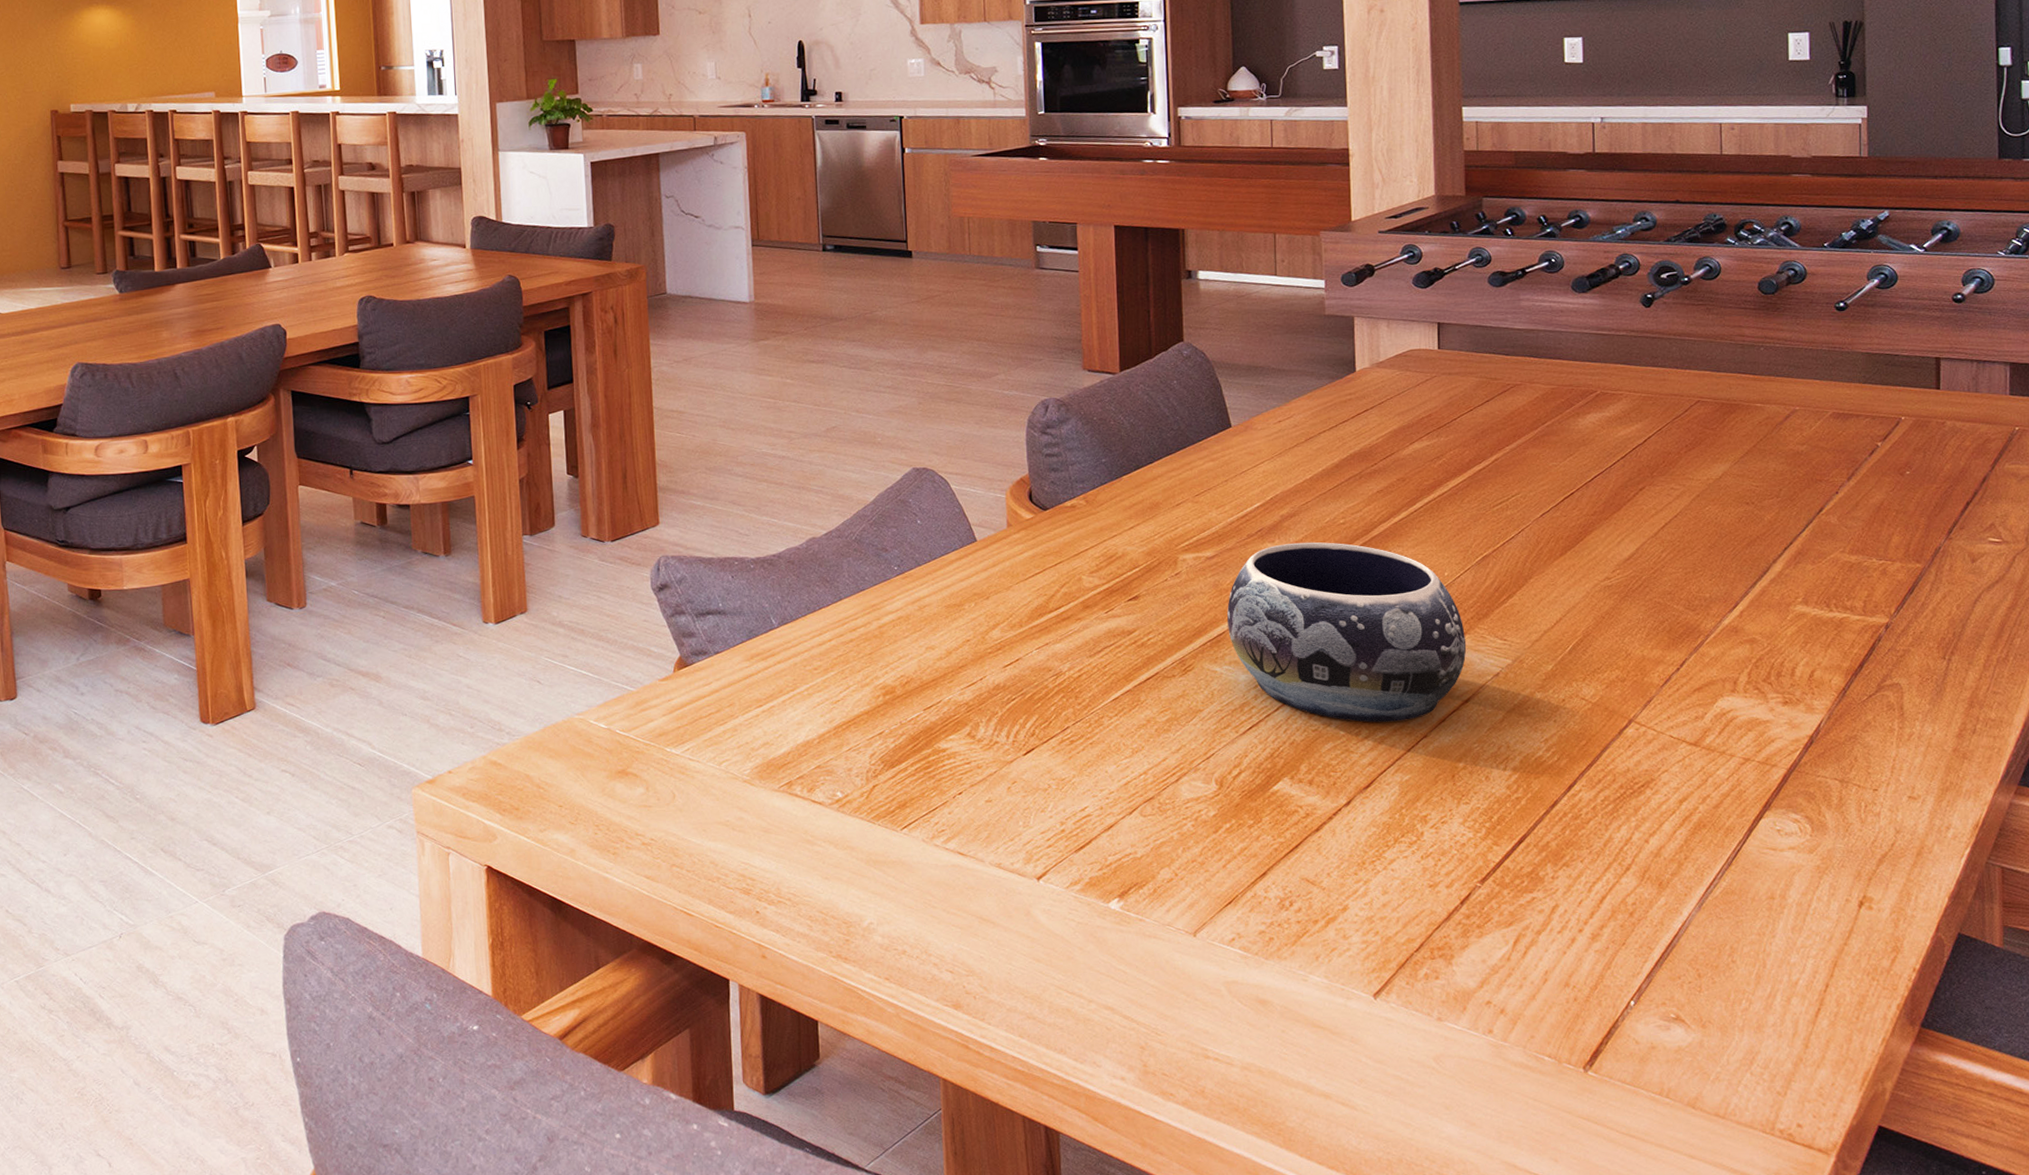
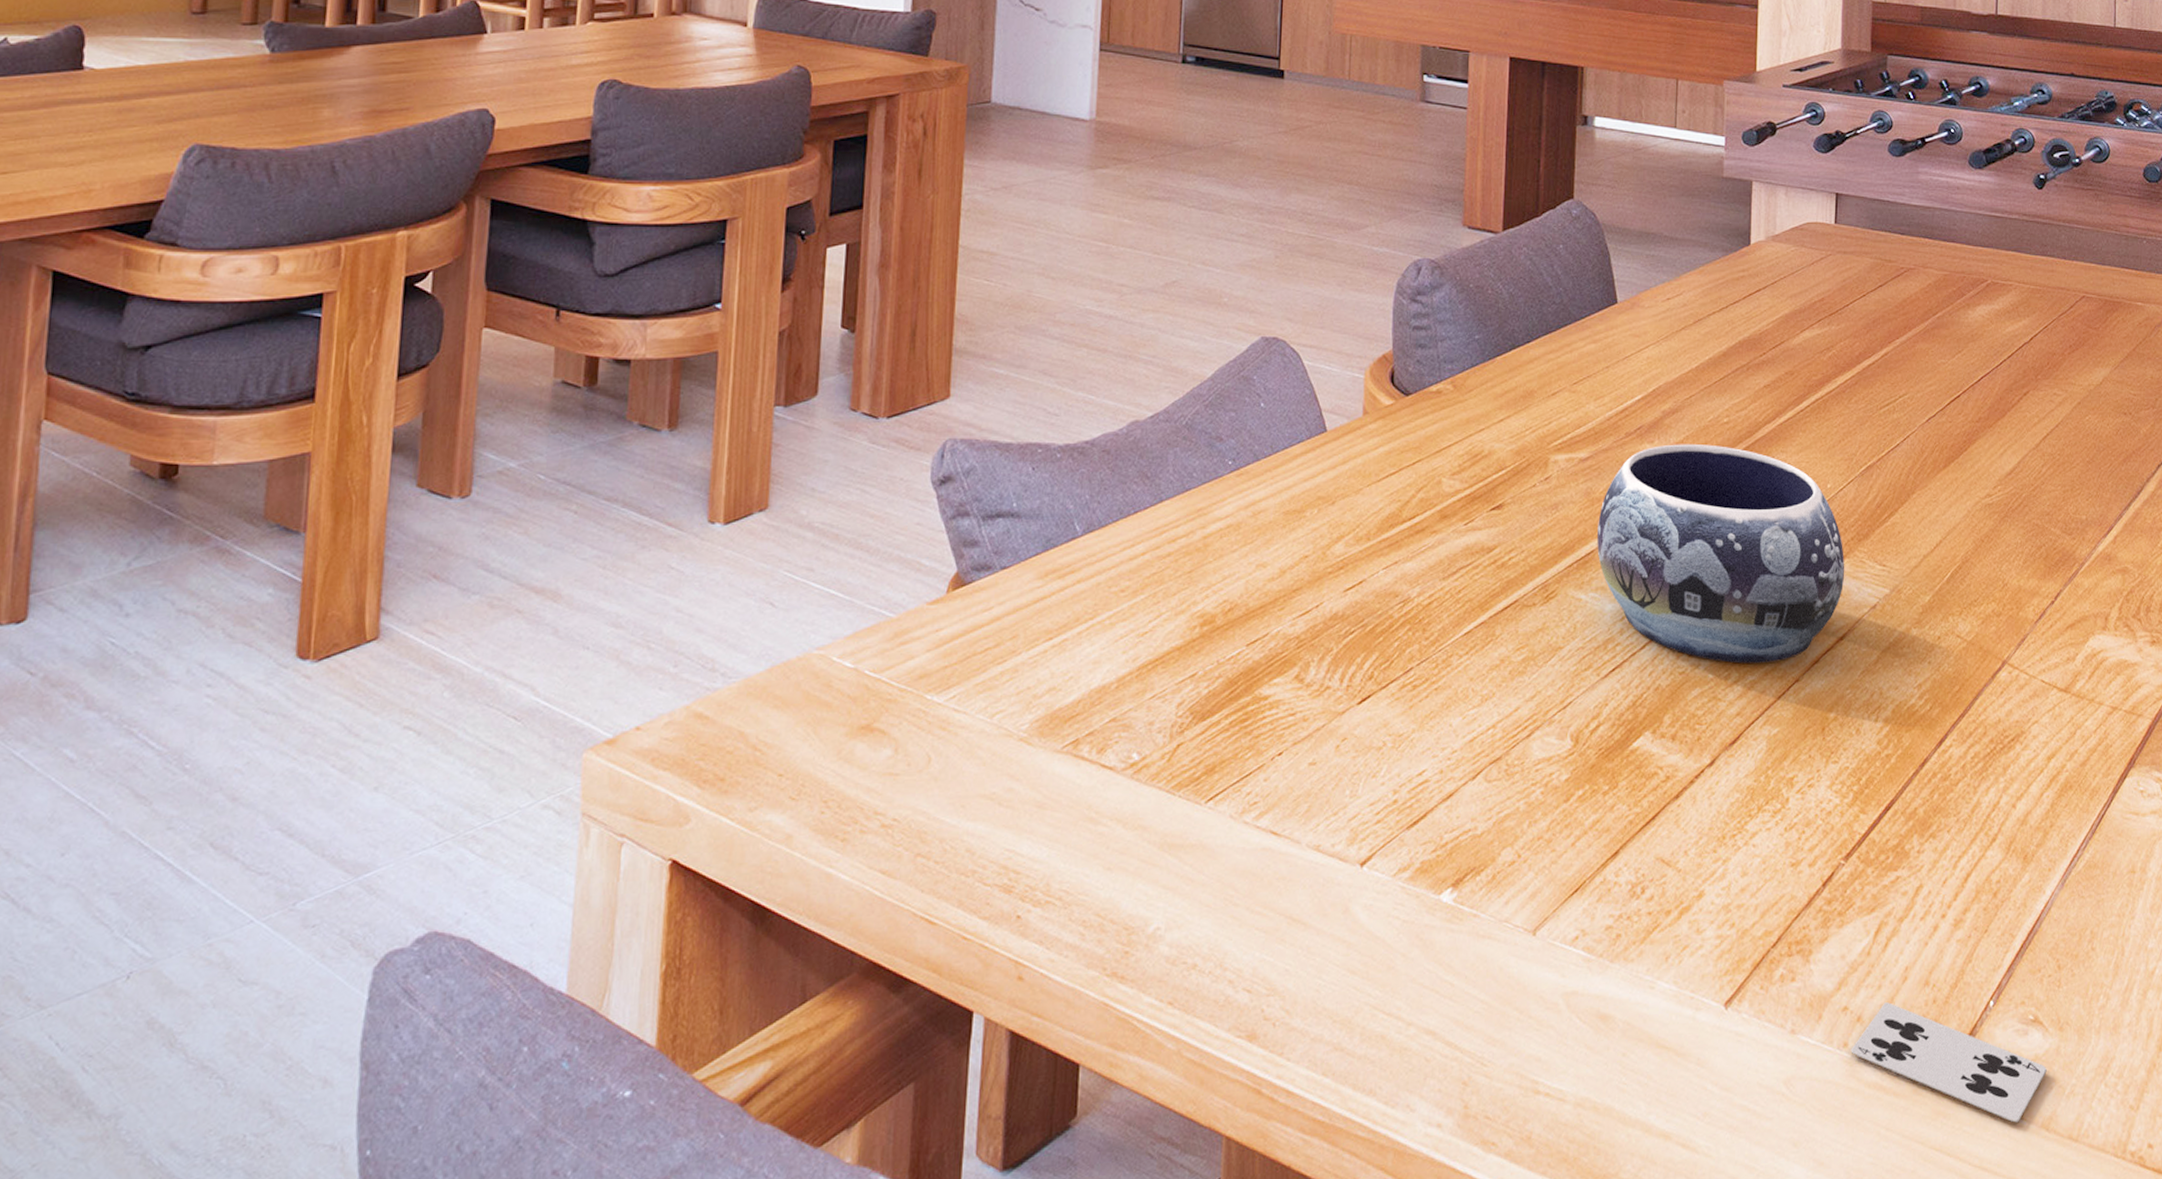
playing card: none [1496,999,1691,1101] -> present [1851,1002,2047,1123]

